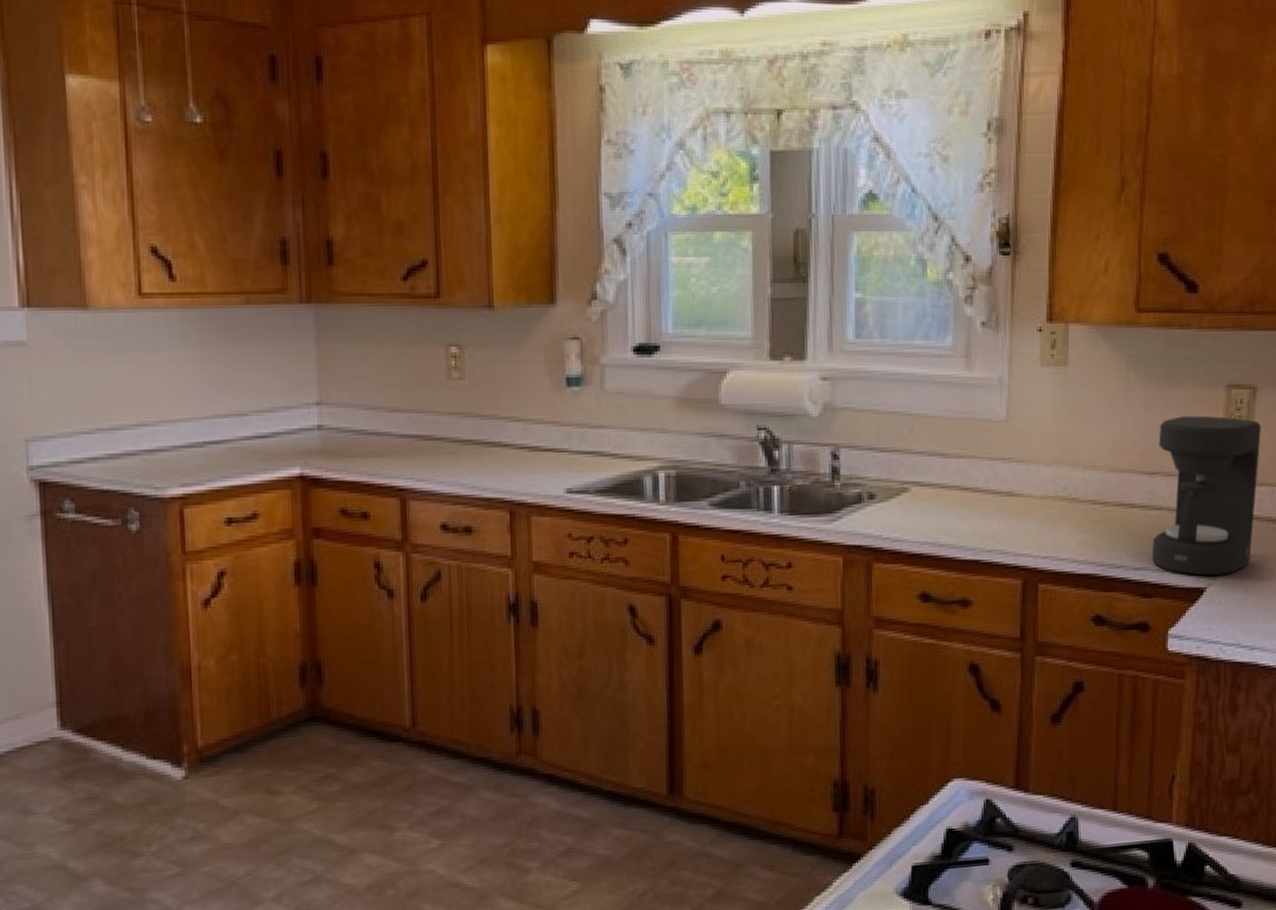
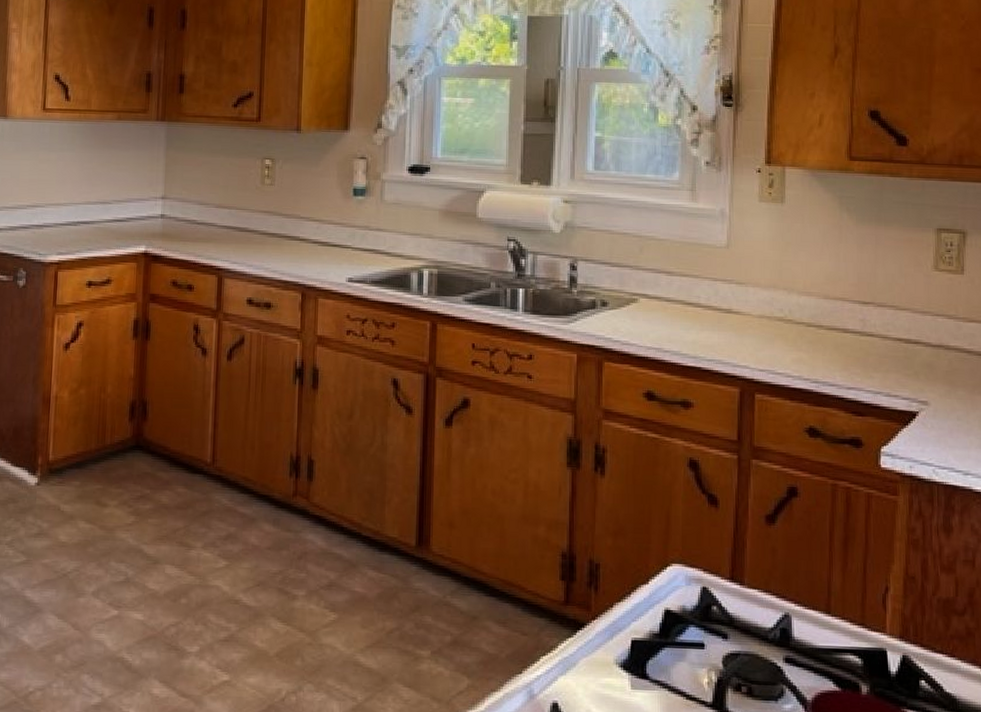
coffee maker: present [1151,415,1261,576] -> none [864,253,972,401]

